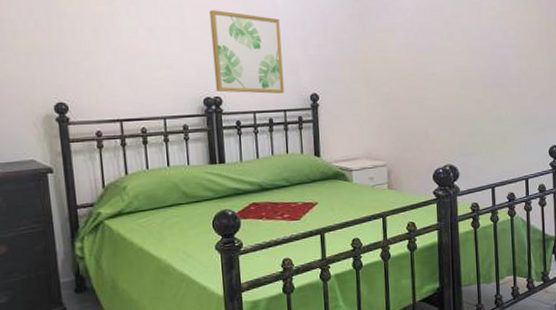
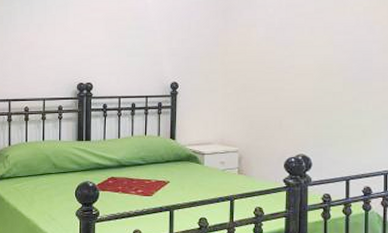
wall art: present [209,10,285,94] -> none [88,9,148,82]

